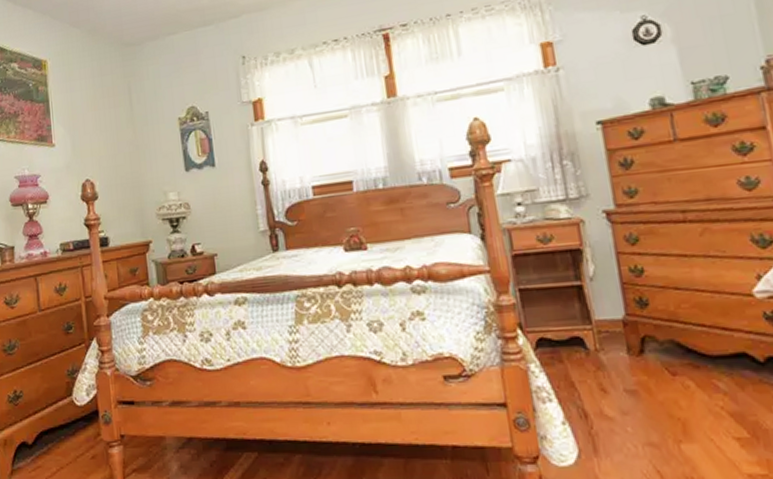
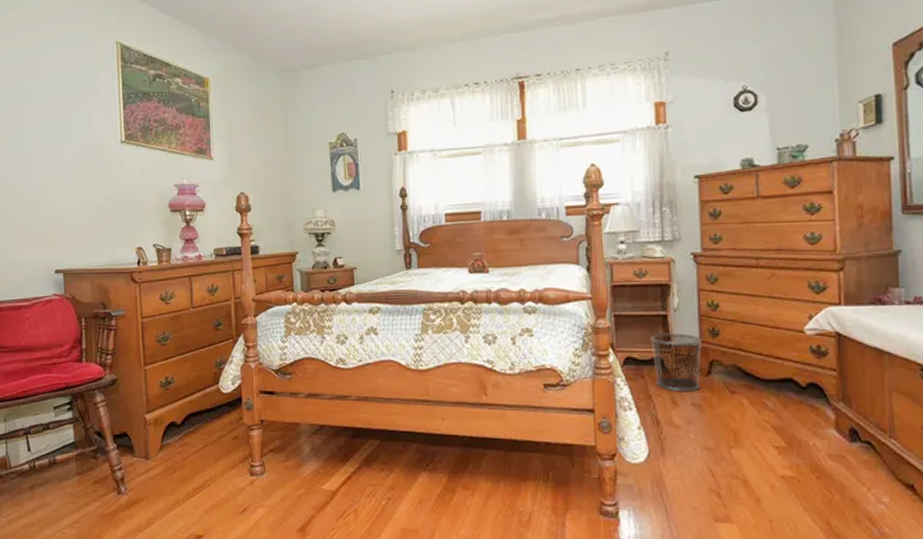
waste bin: none [565,306,633,377] -> present [650,333,702,392]

